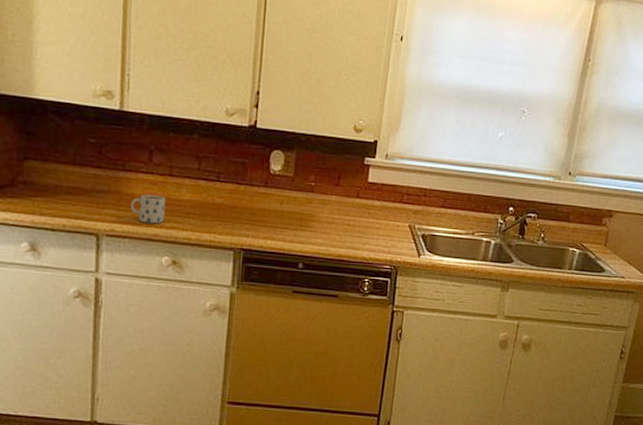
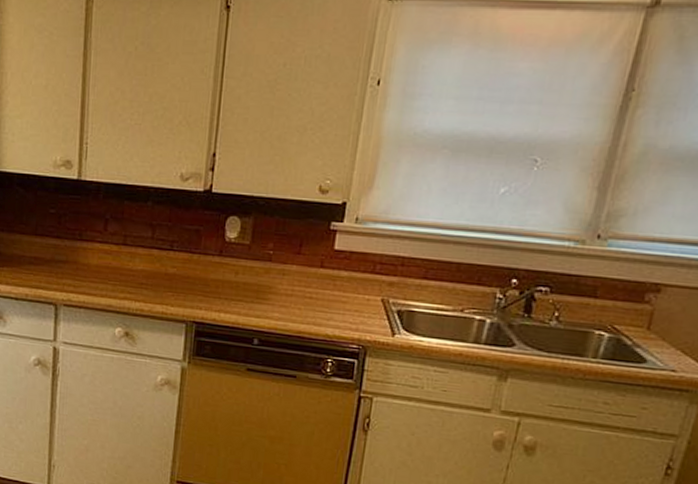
mug: present [131,194,166,224] -> none [86,264,120,294]

